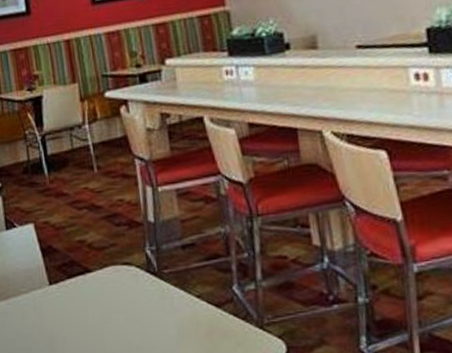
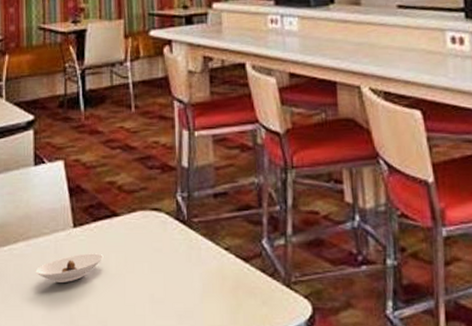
saucer: none [18,307,81,336] -> present [35,253,104,282]

